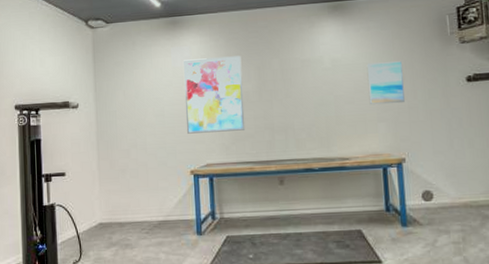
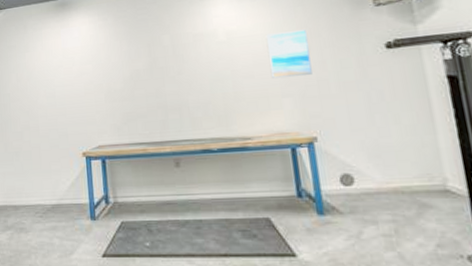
wall art: present [184,55,246,134] -> none [73,33,137,115]

